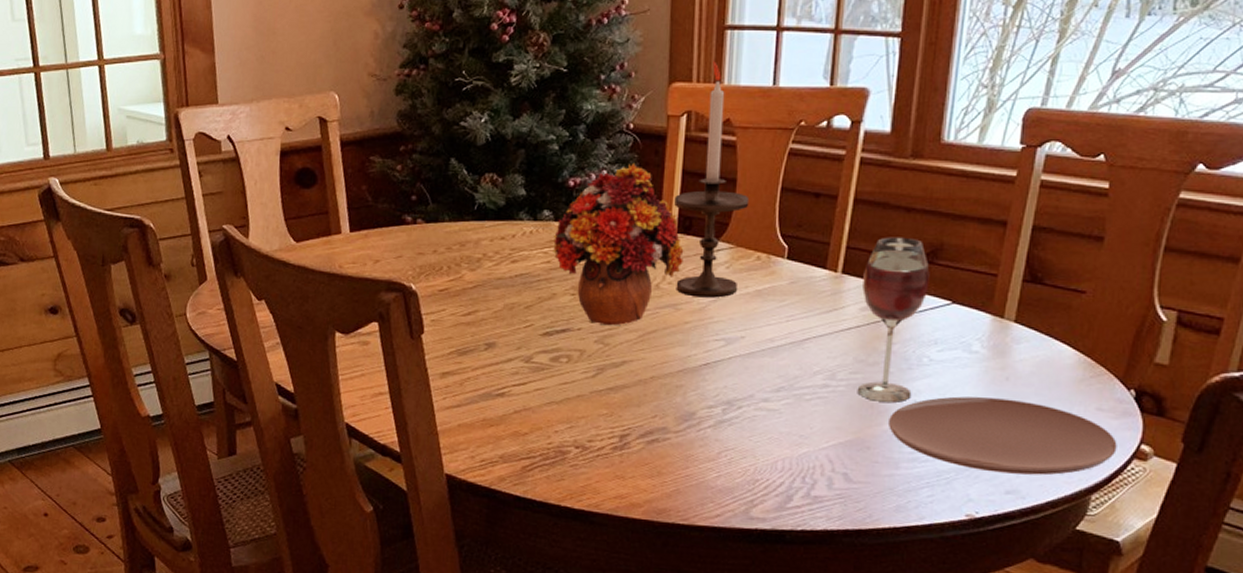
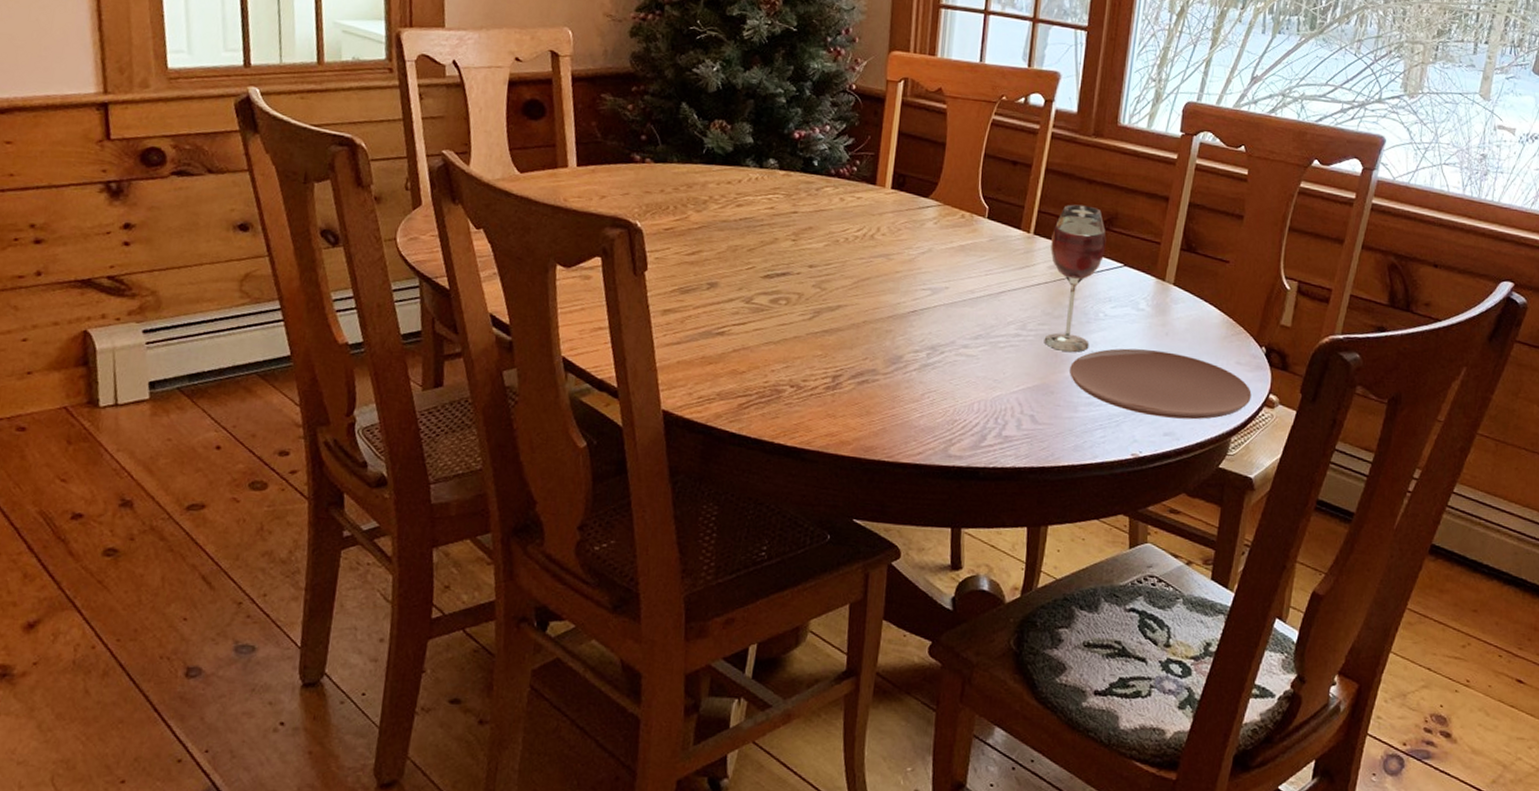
flower arrangement: present [552,164,684,326] -> none [776,122,897,272]
candlestick: present [674,60,750,298] -> none [889,34,957,250]

